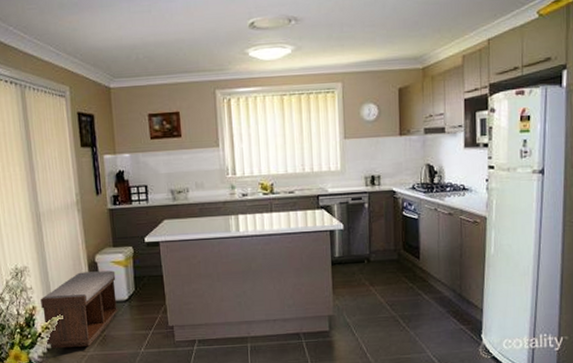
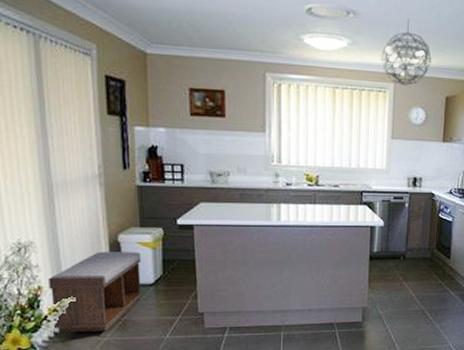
pendant light: none [326,15,379,83] -> present [381,18,431,86]

